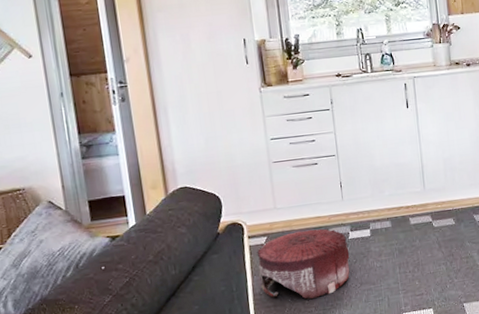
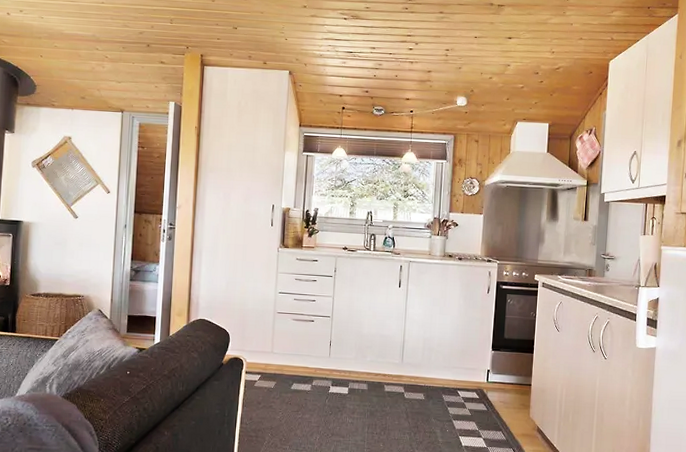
pouf: present [256,228,350,299] -> none [248,376,327,439]

